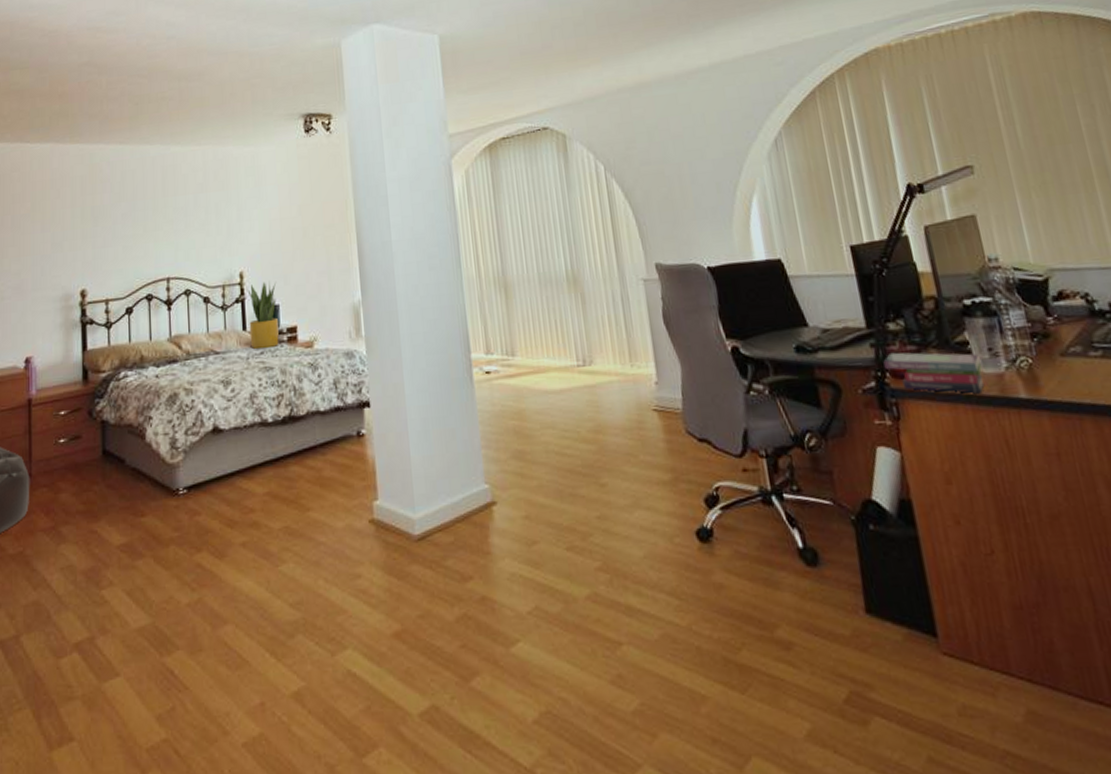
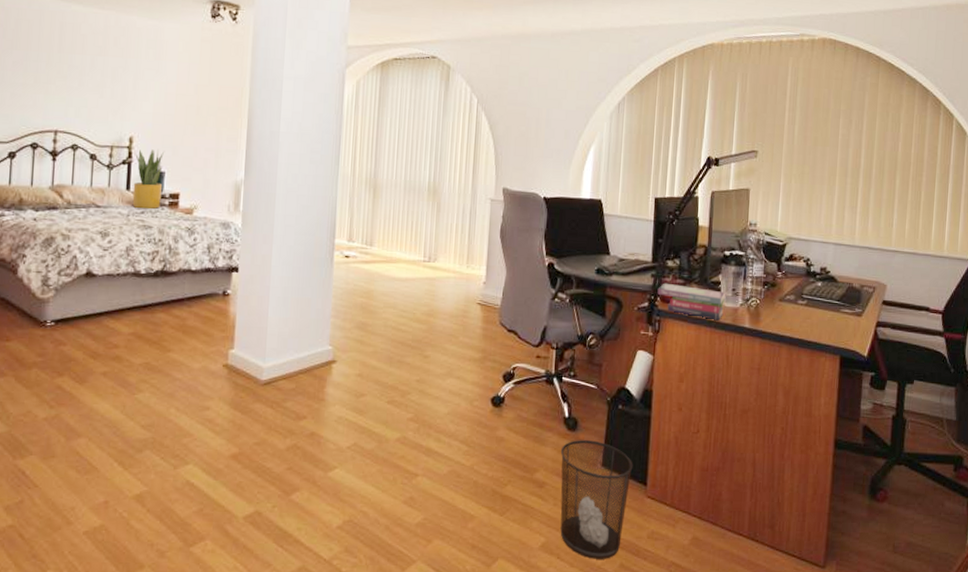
waste bin: none [803,577,921,752] -> present [560,440,633,559]

